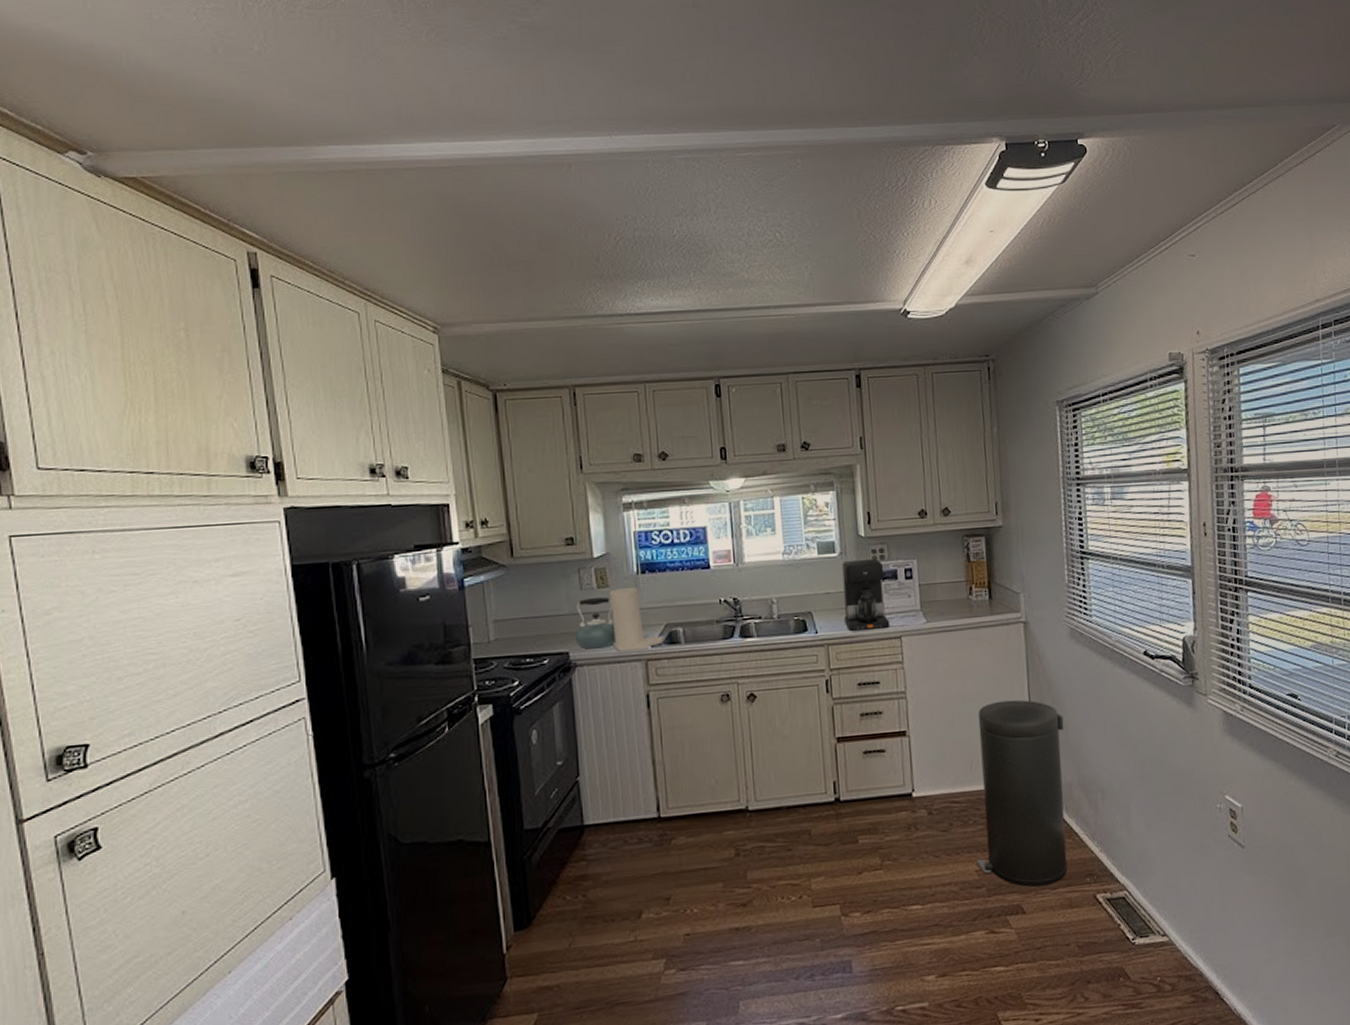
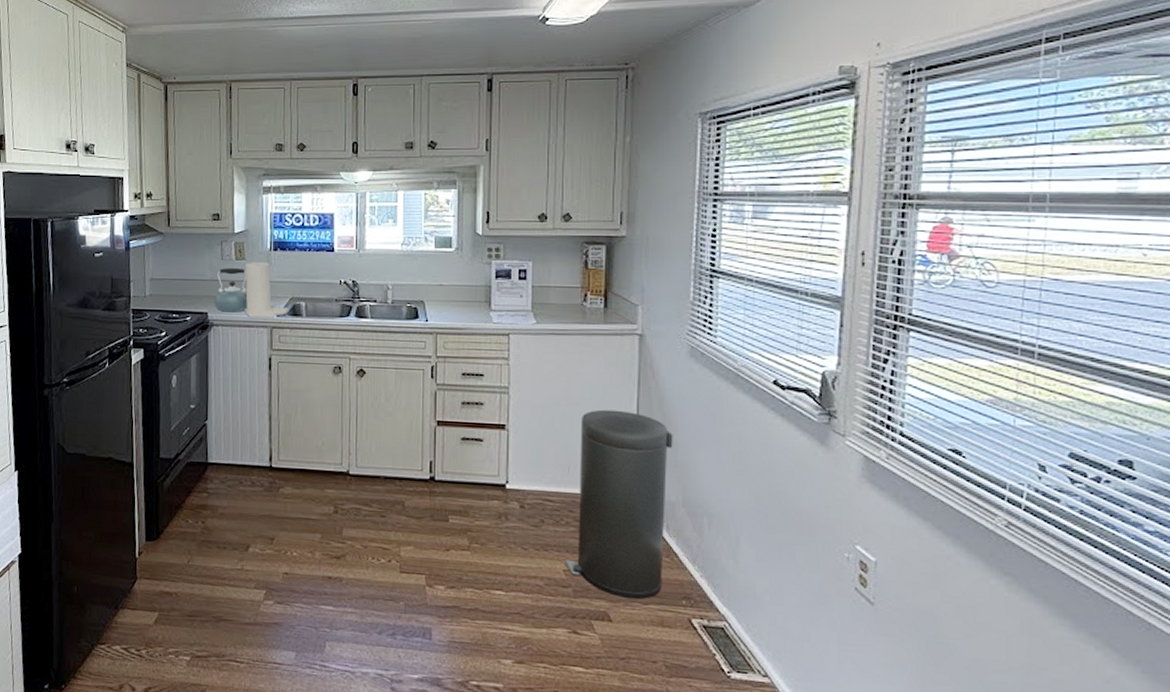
coffee maker: present [842,558,890,632] -> none [455,256,499,326]

